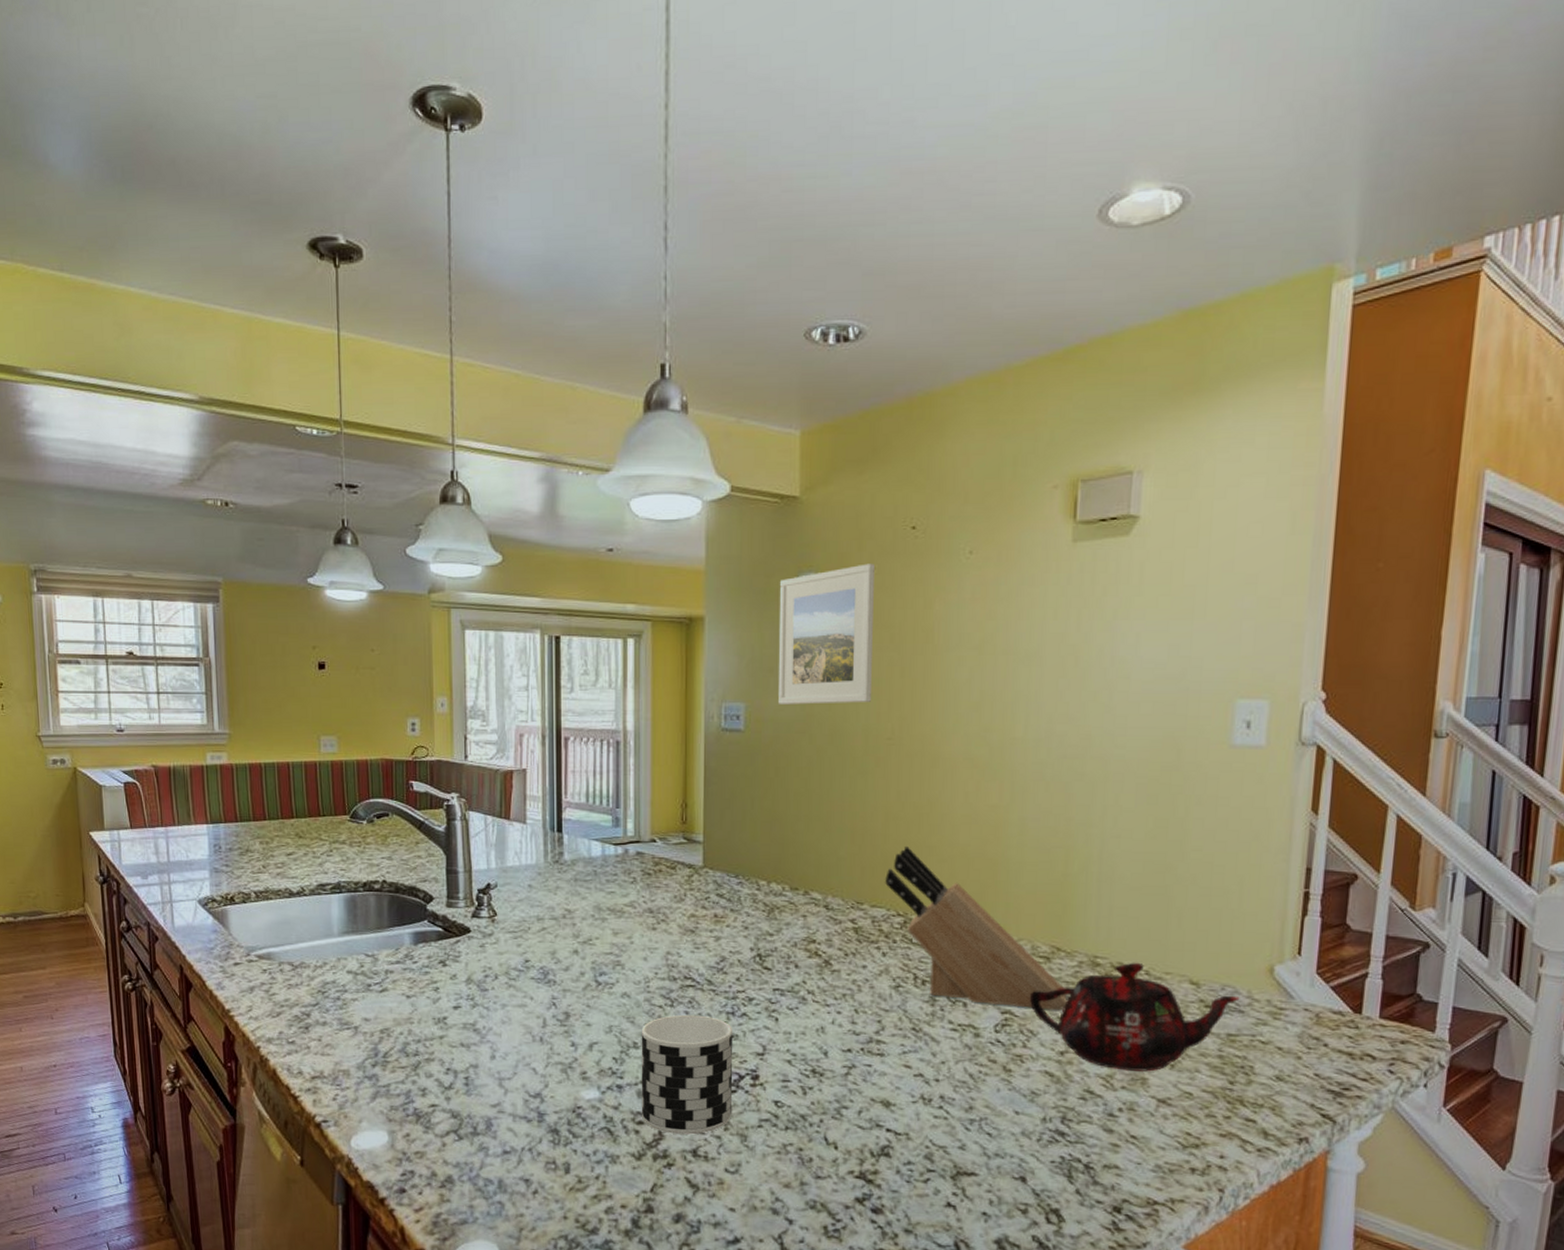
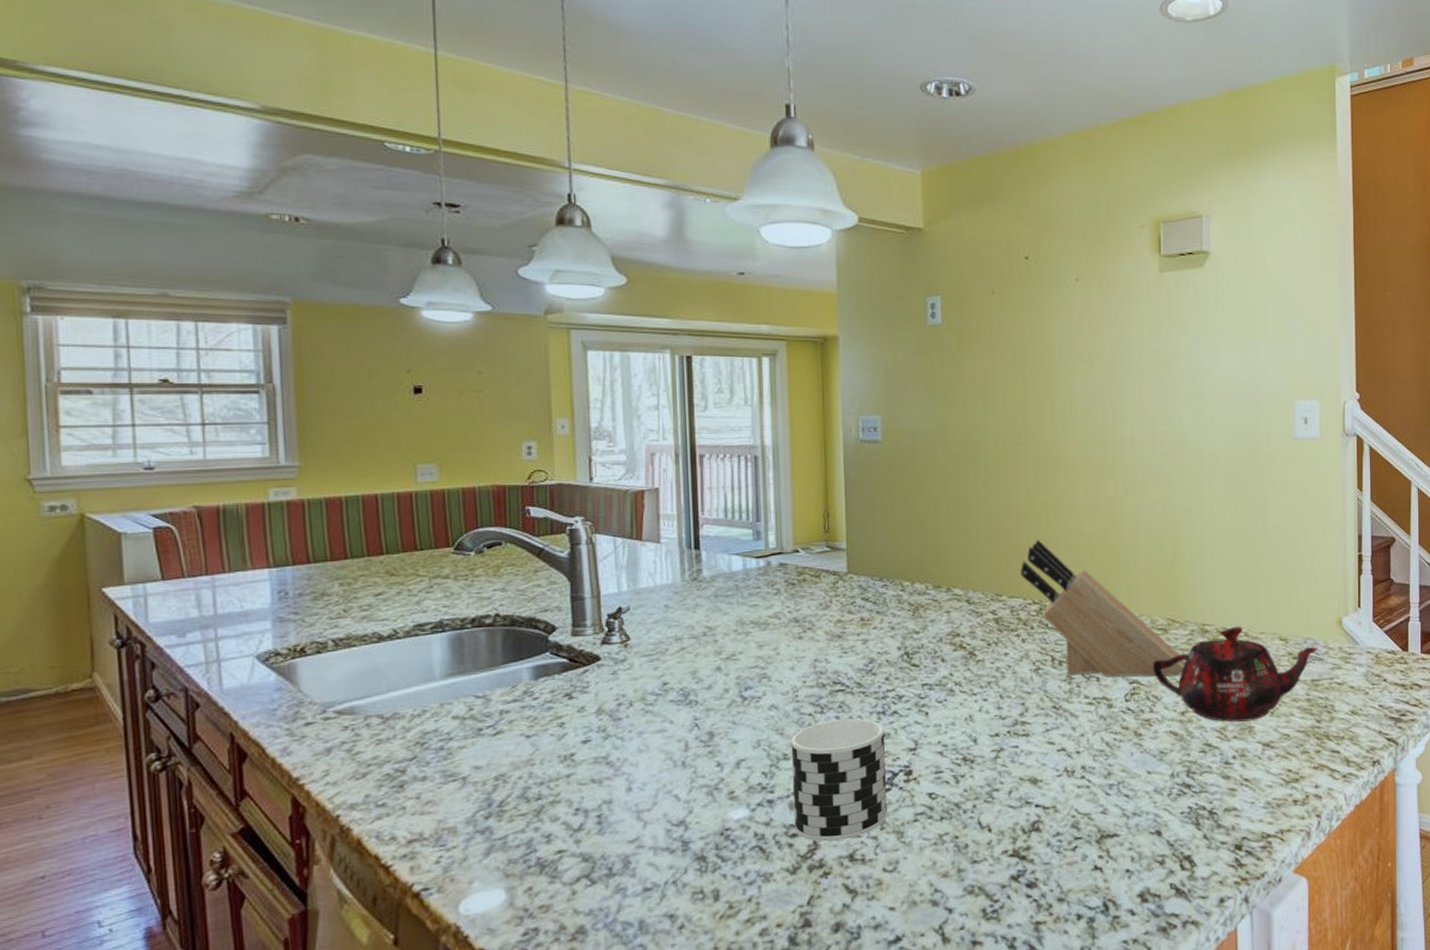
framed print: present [778,563,875,704] -> none [908,288,998,416]

